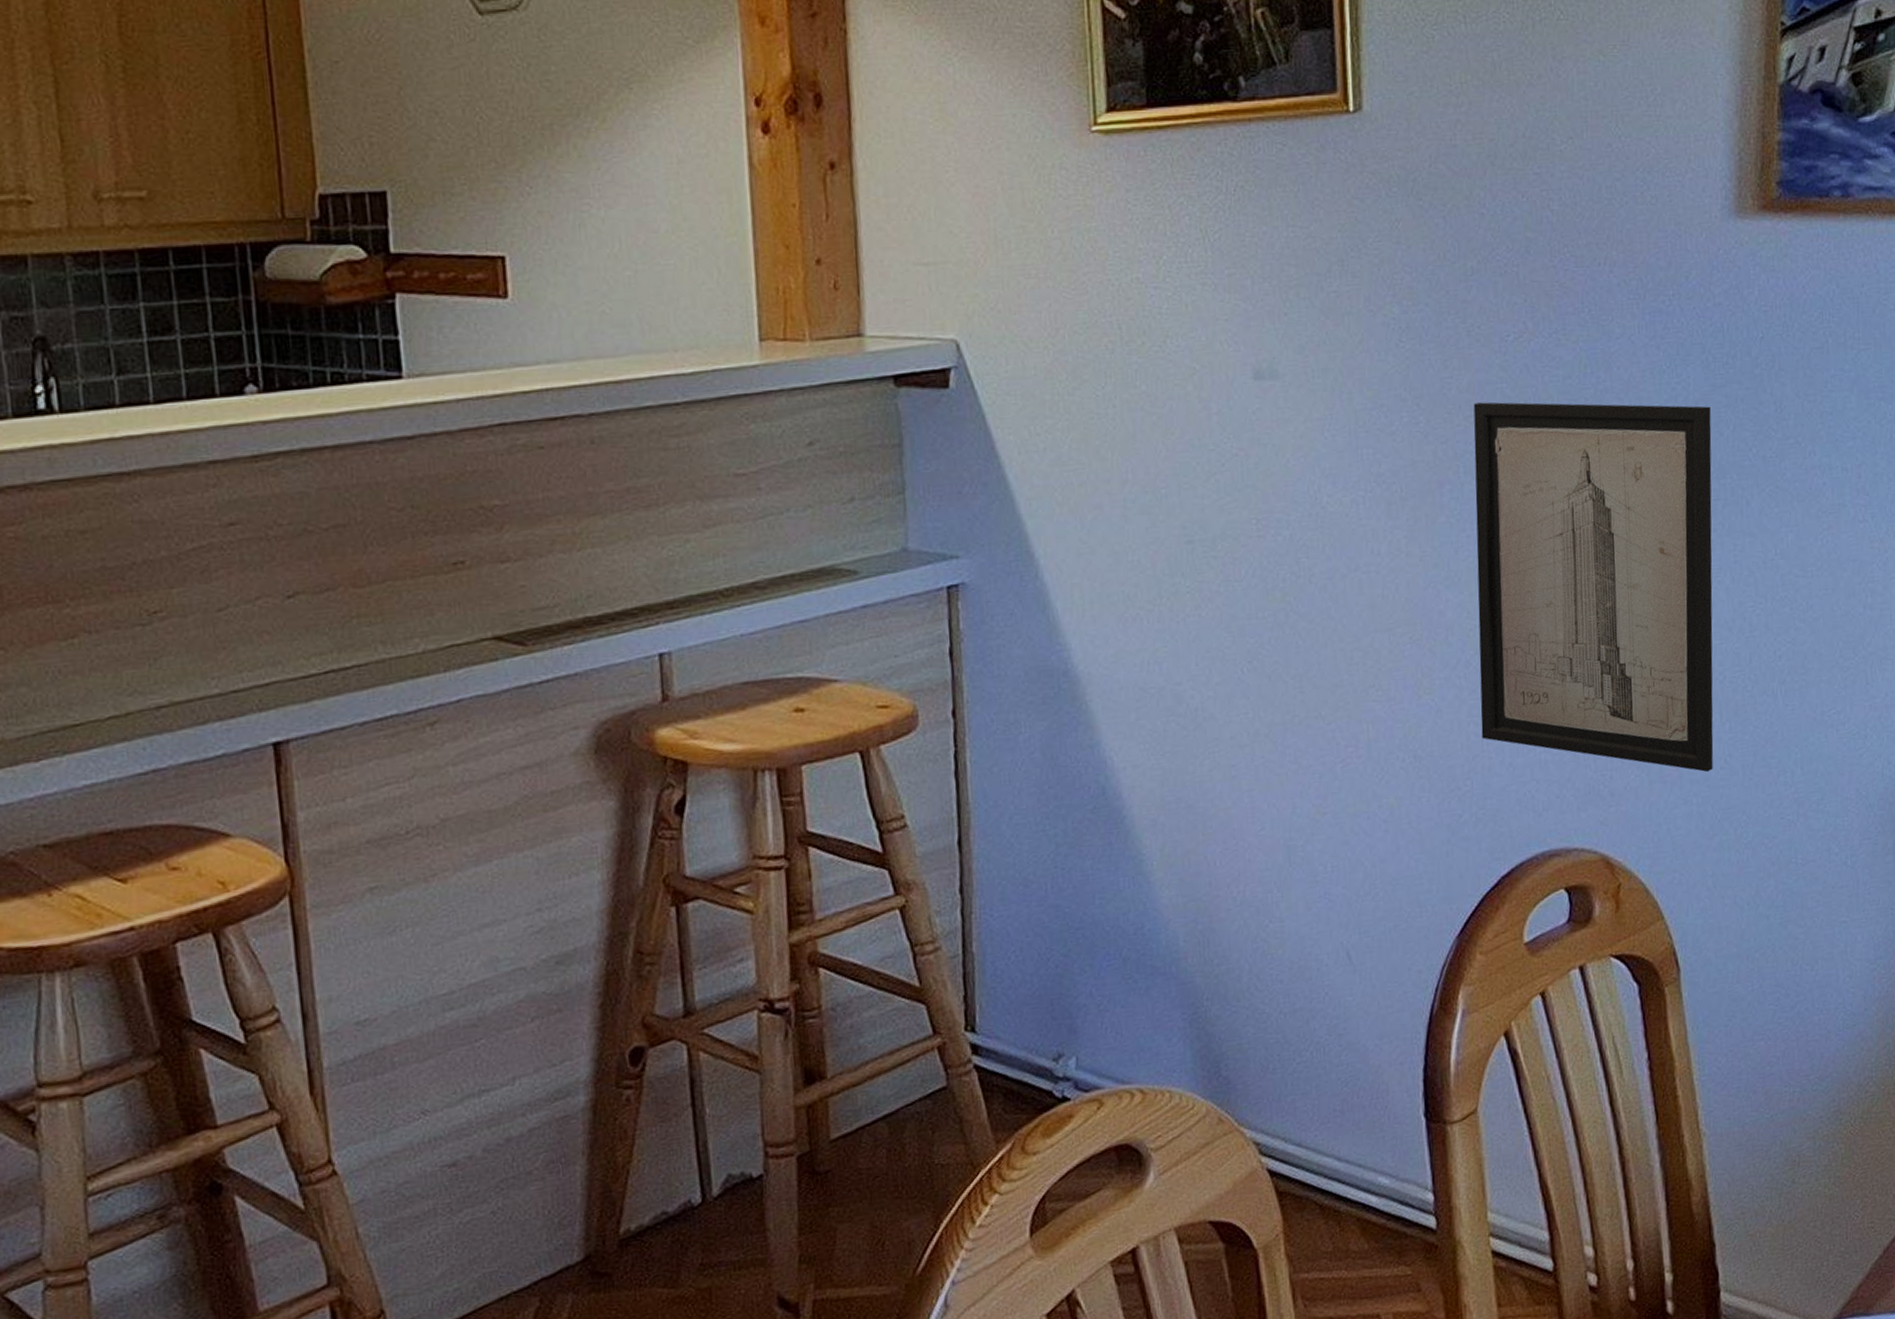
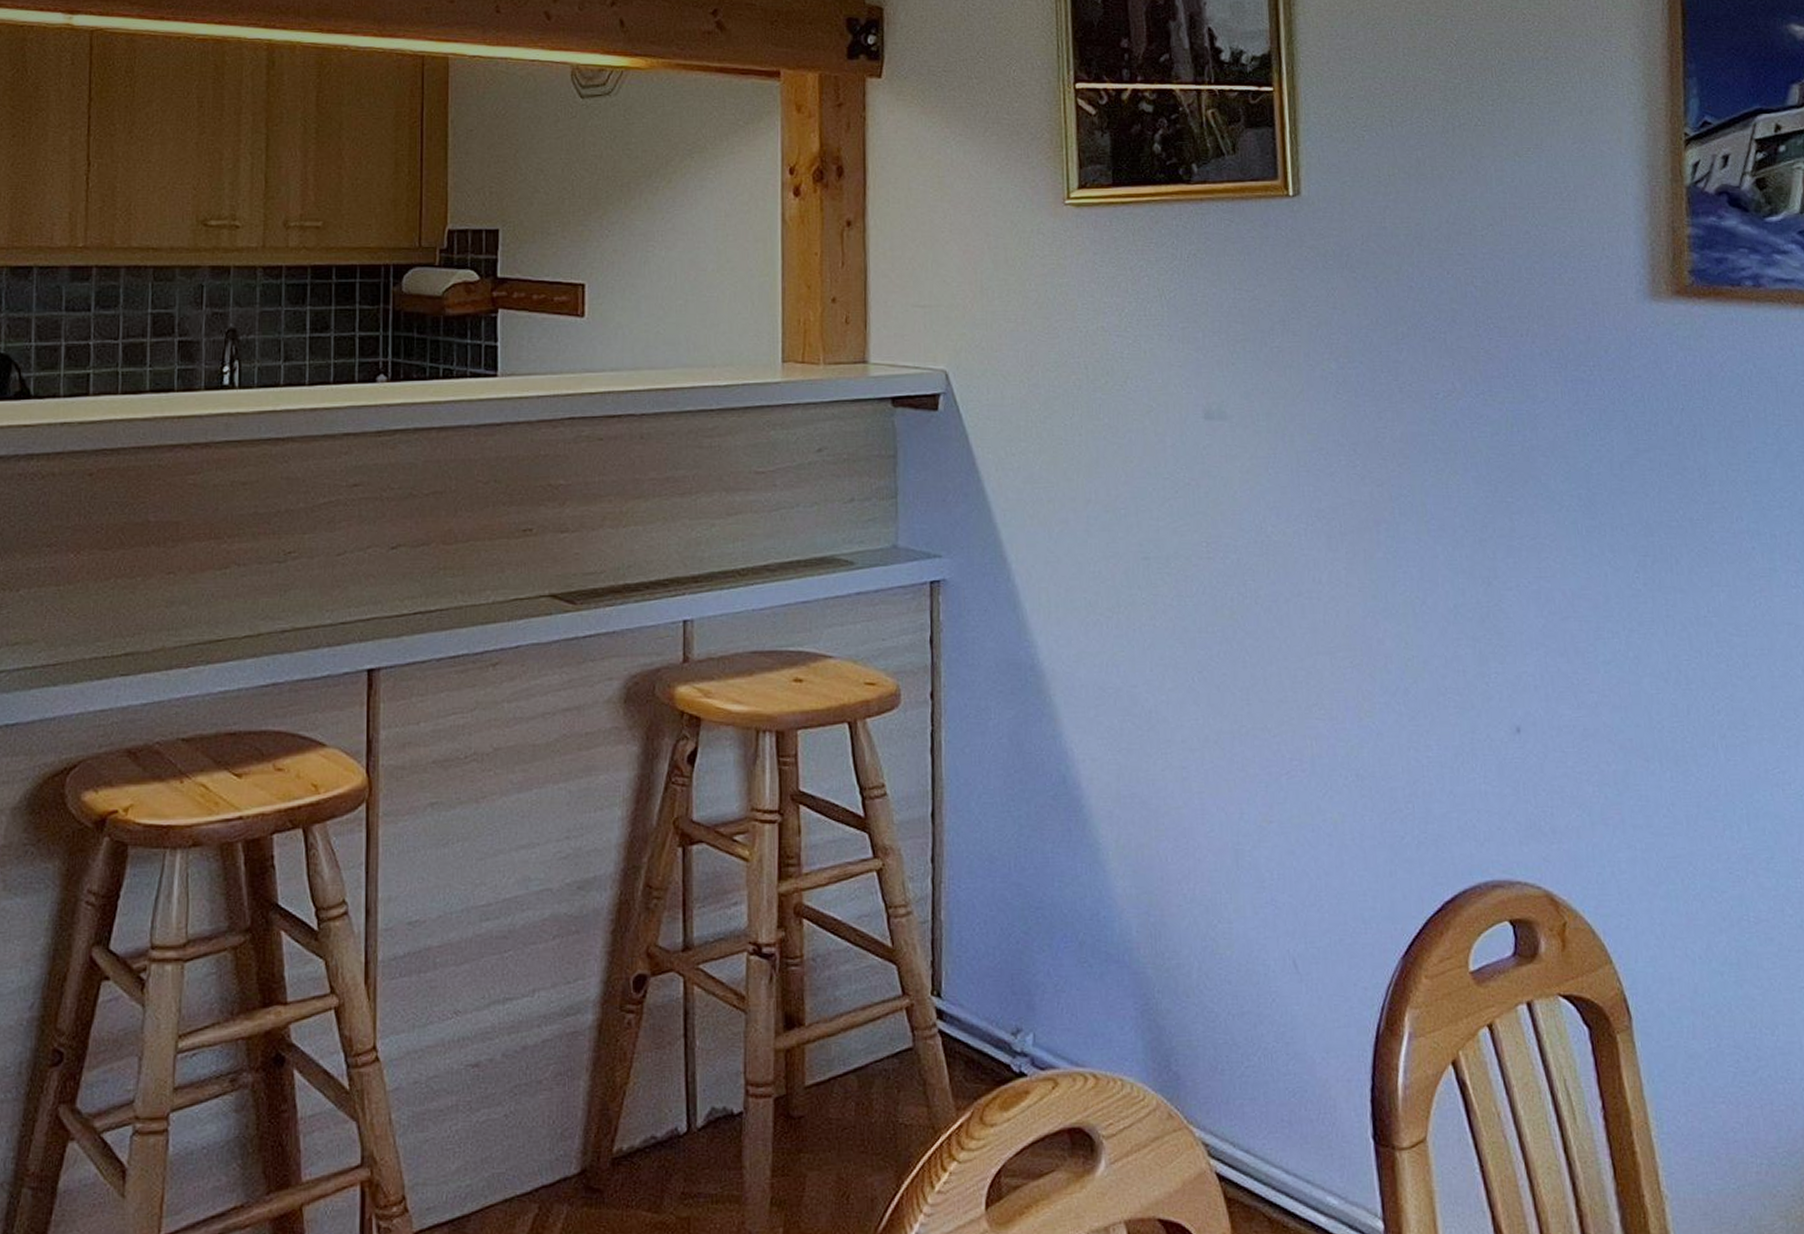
wall art: present [1473,402,1714,773] -> none [1406,451,1656,819]

